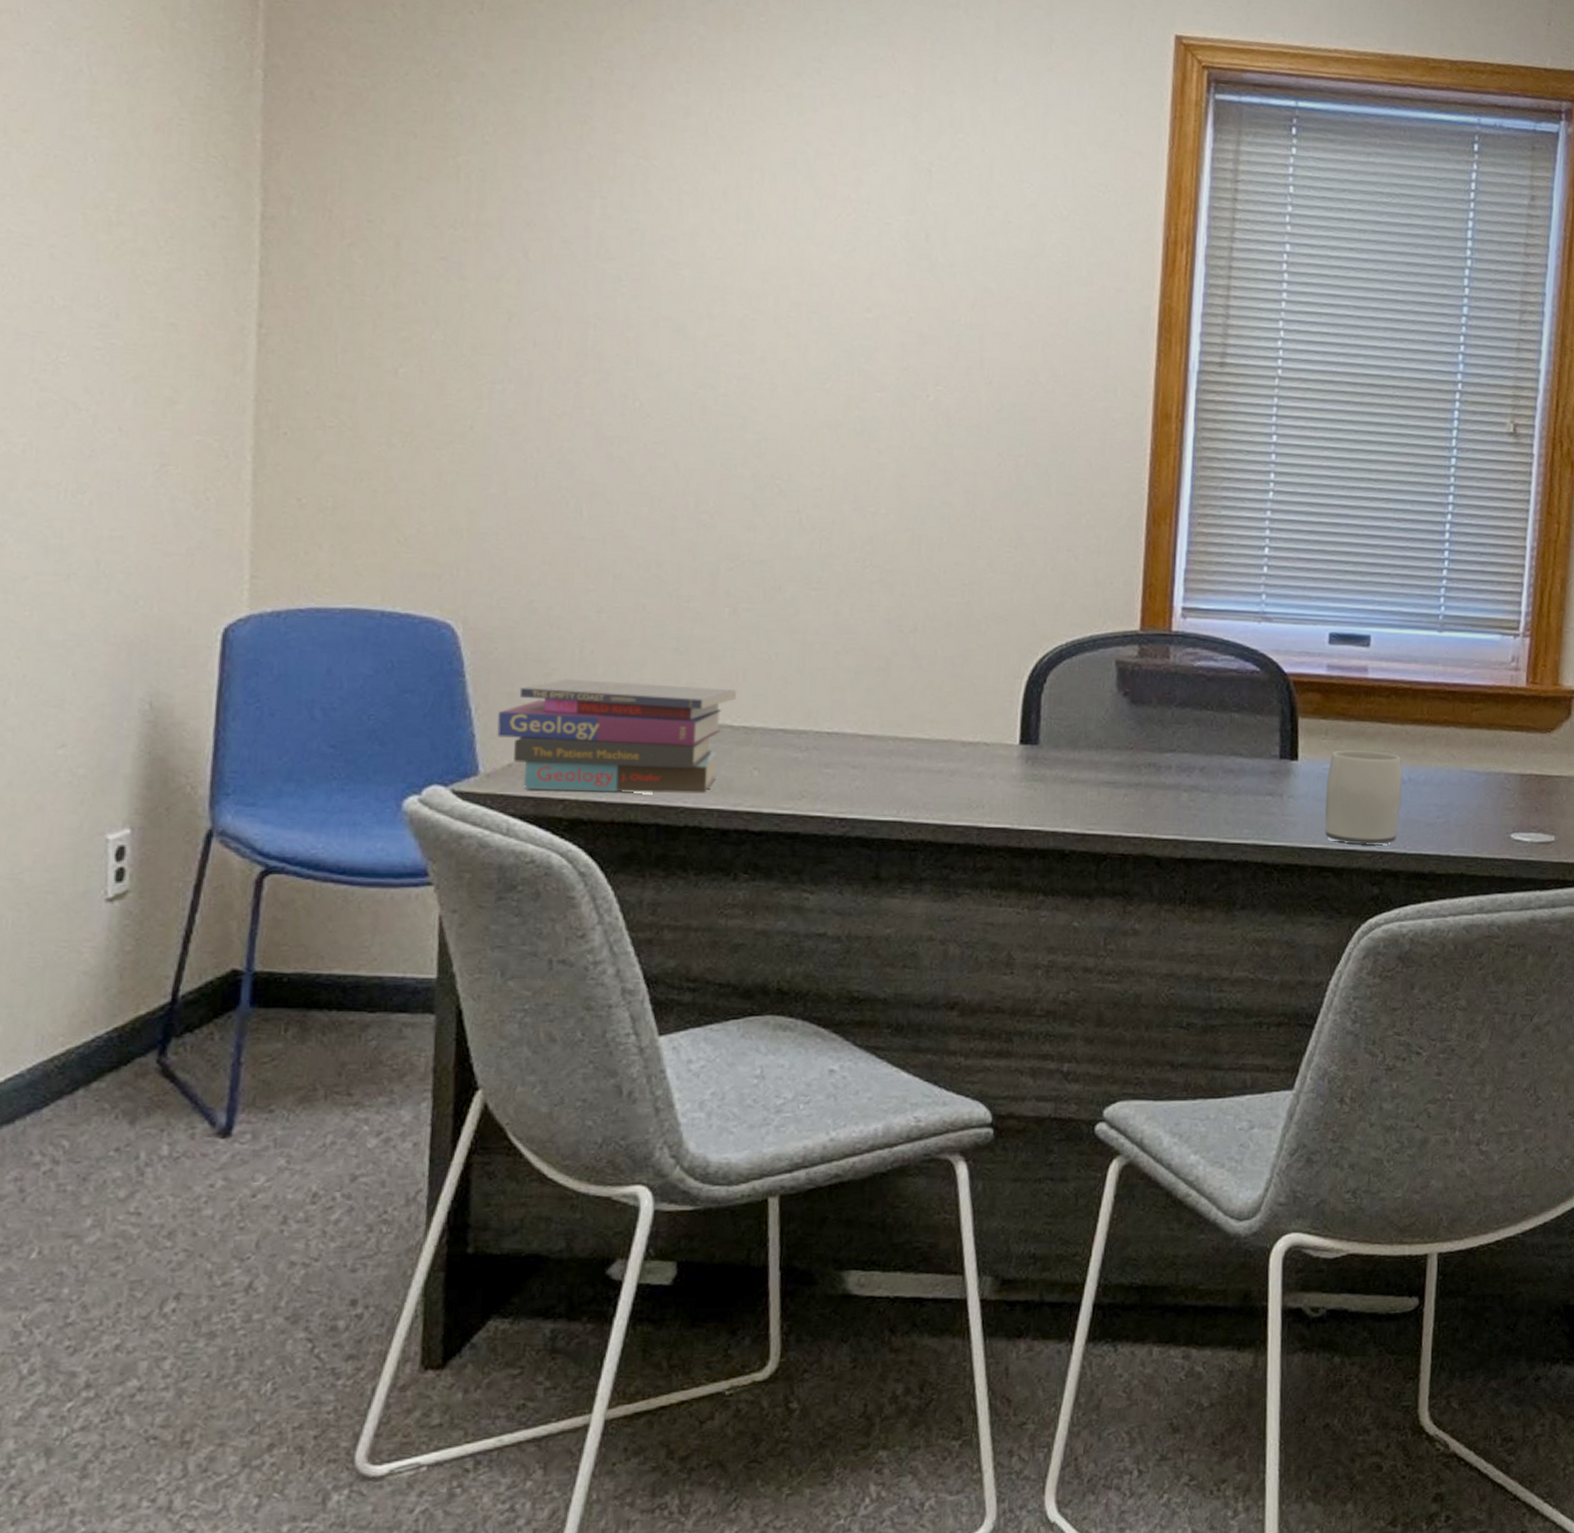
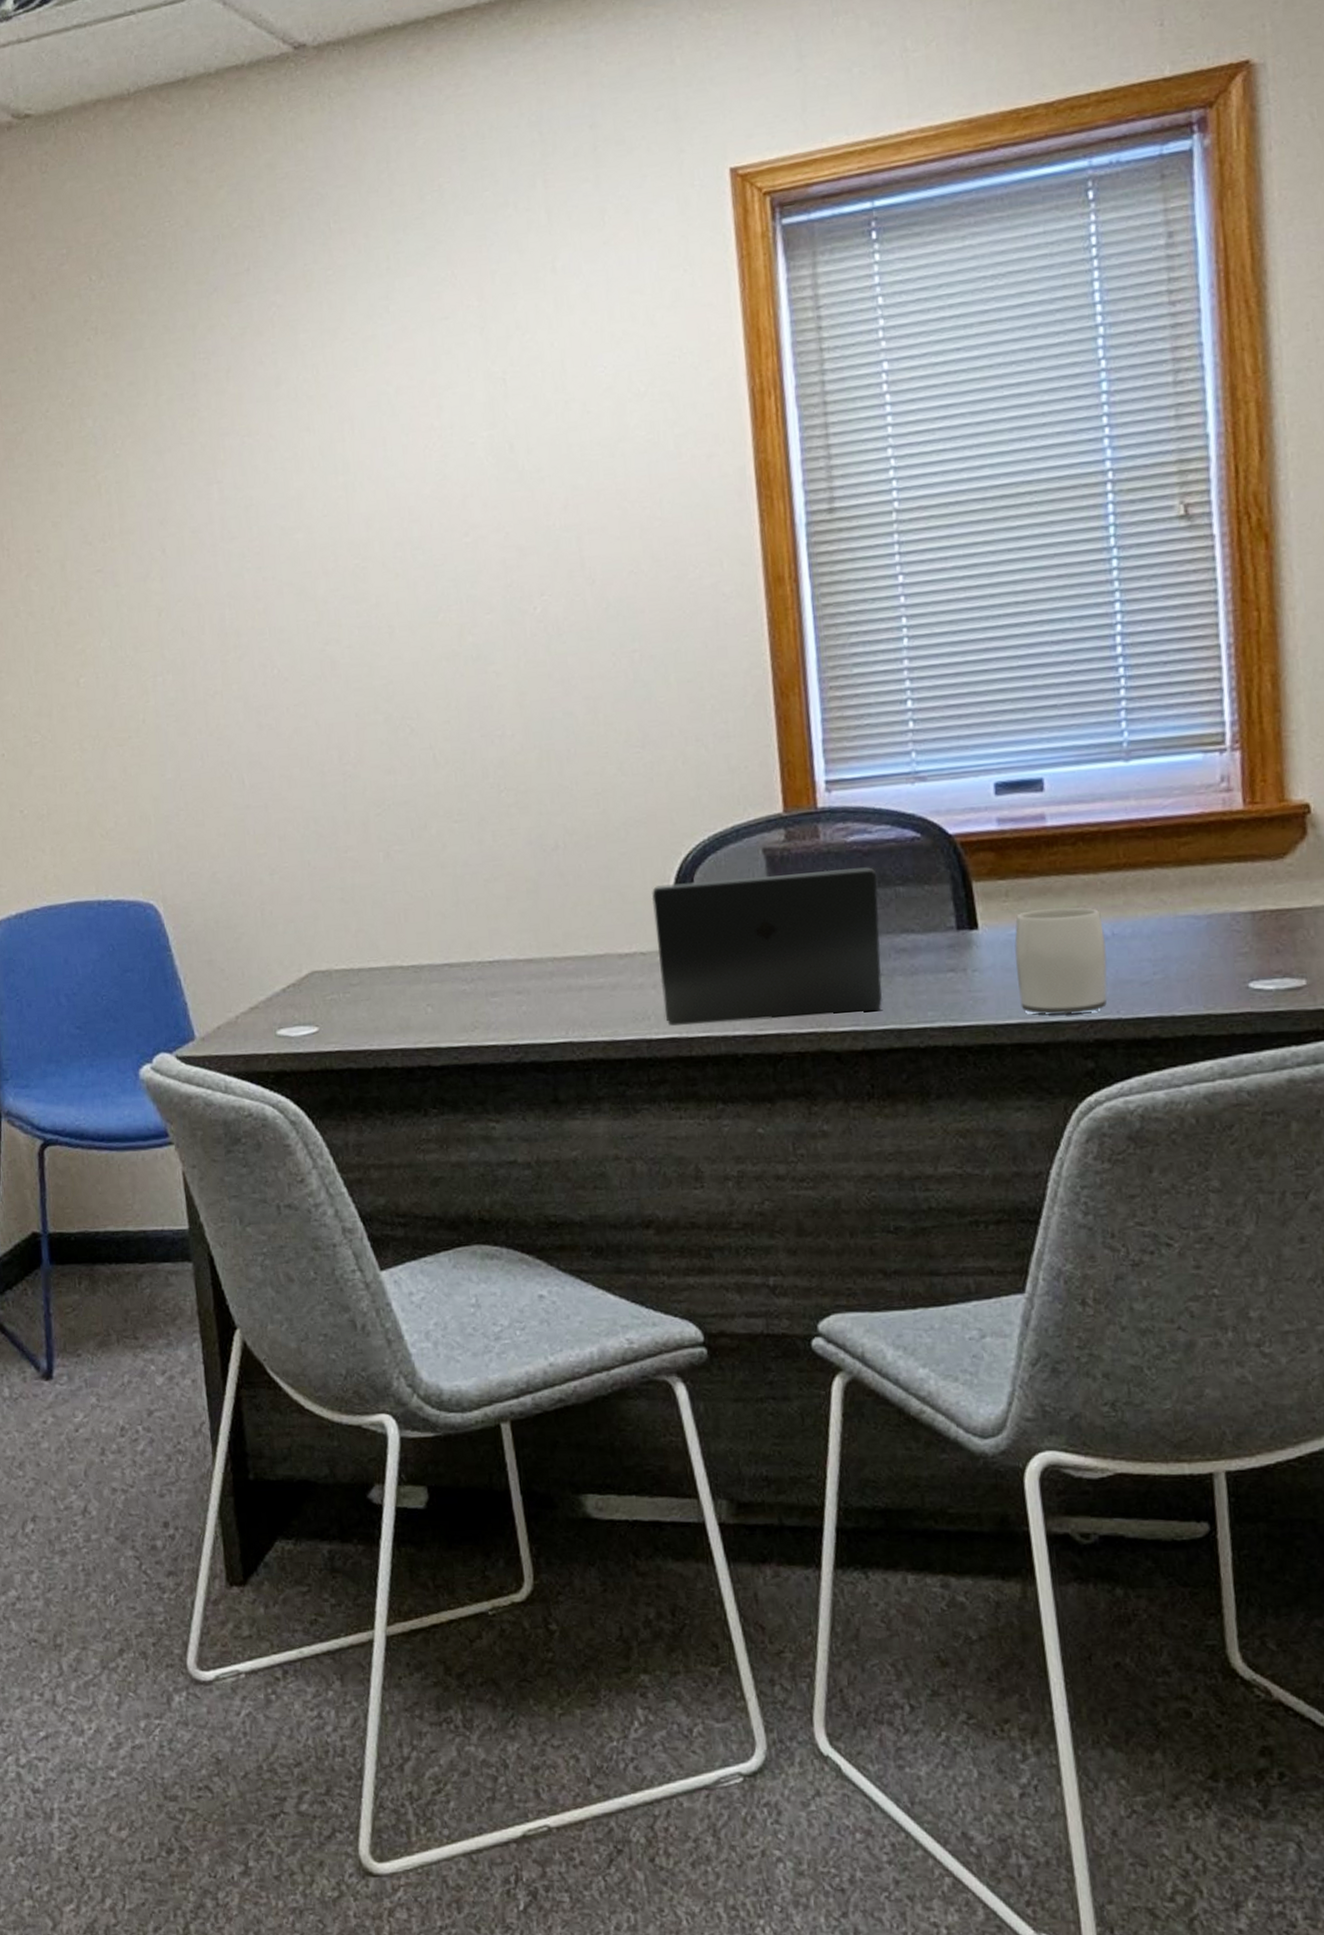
books: present [497,679,737,794] -> none [203,931,402,1048]
laptop: none [999,681,1217,824] -> present [651,867,883,1026]

